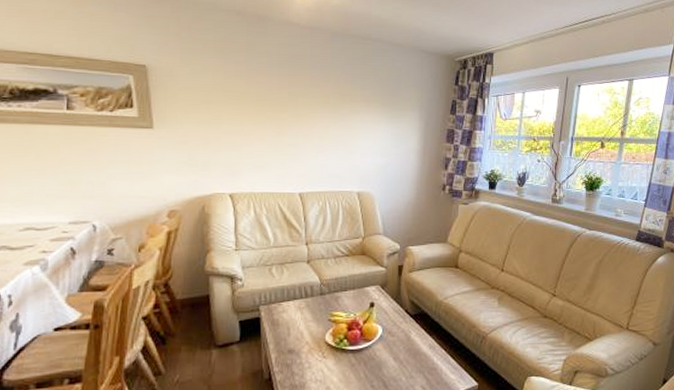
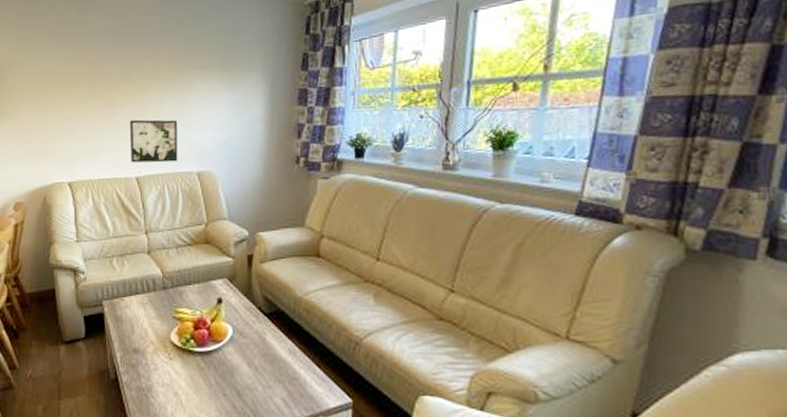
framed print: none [295,140,341,182] -> present [130,119,178,163]

